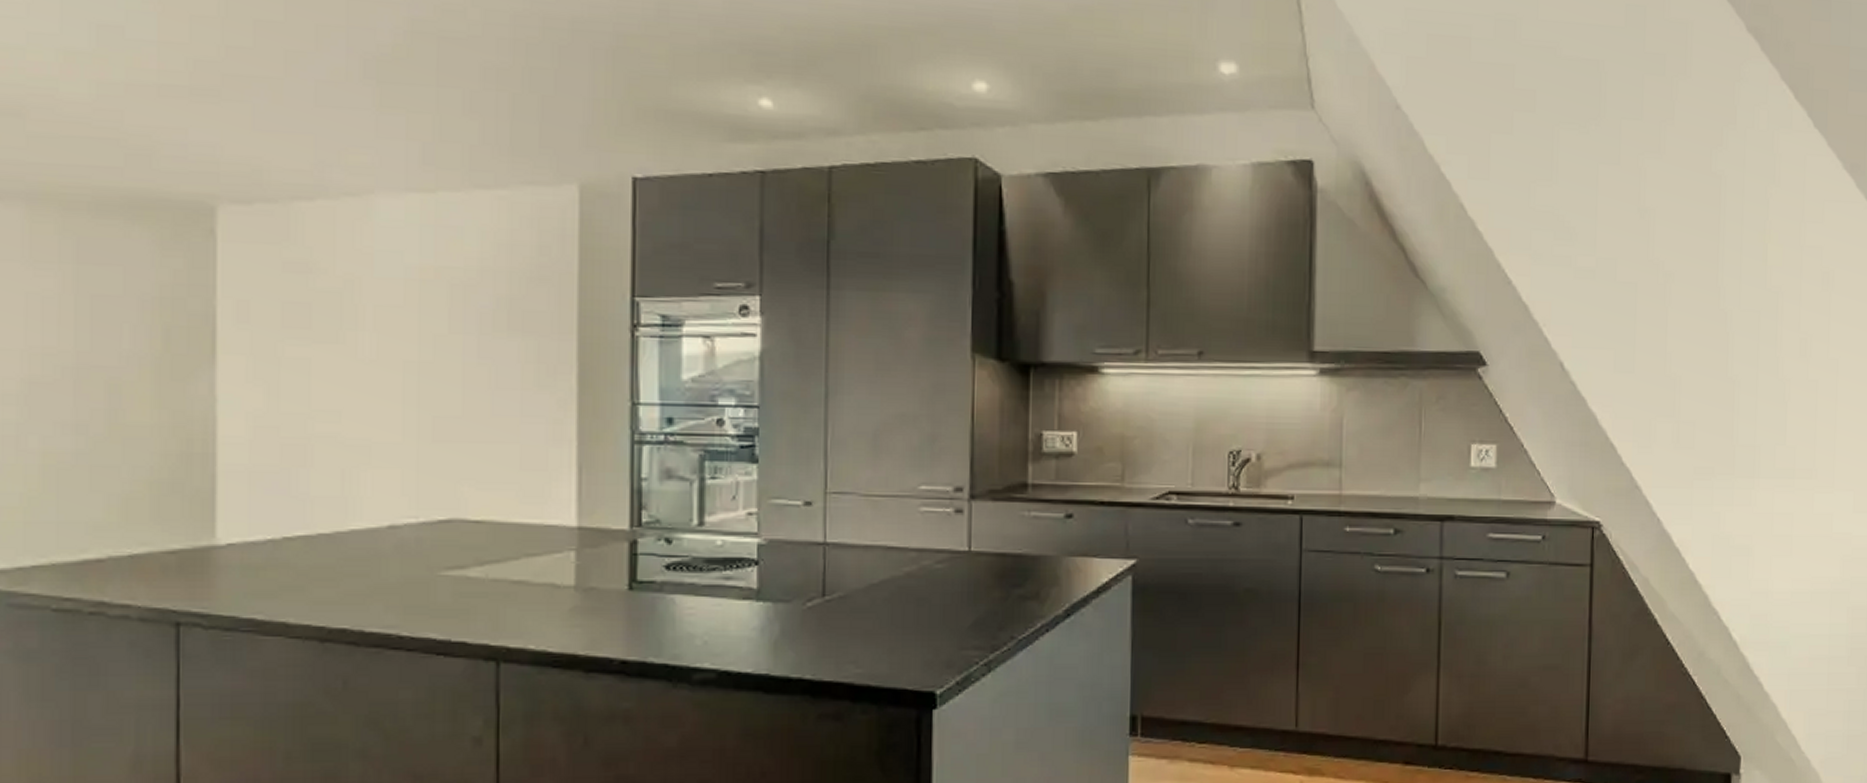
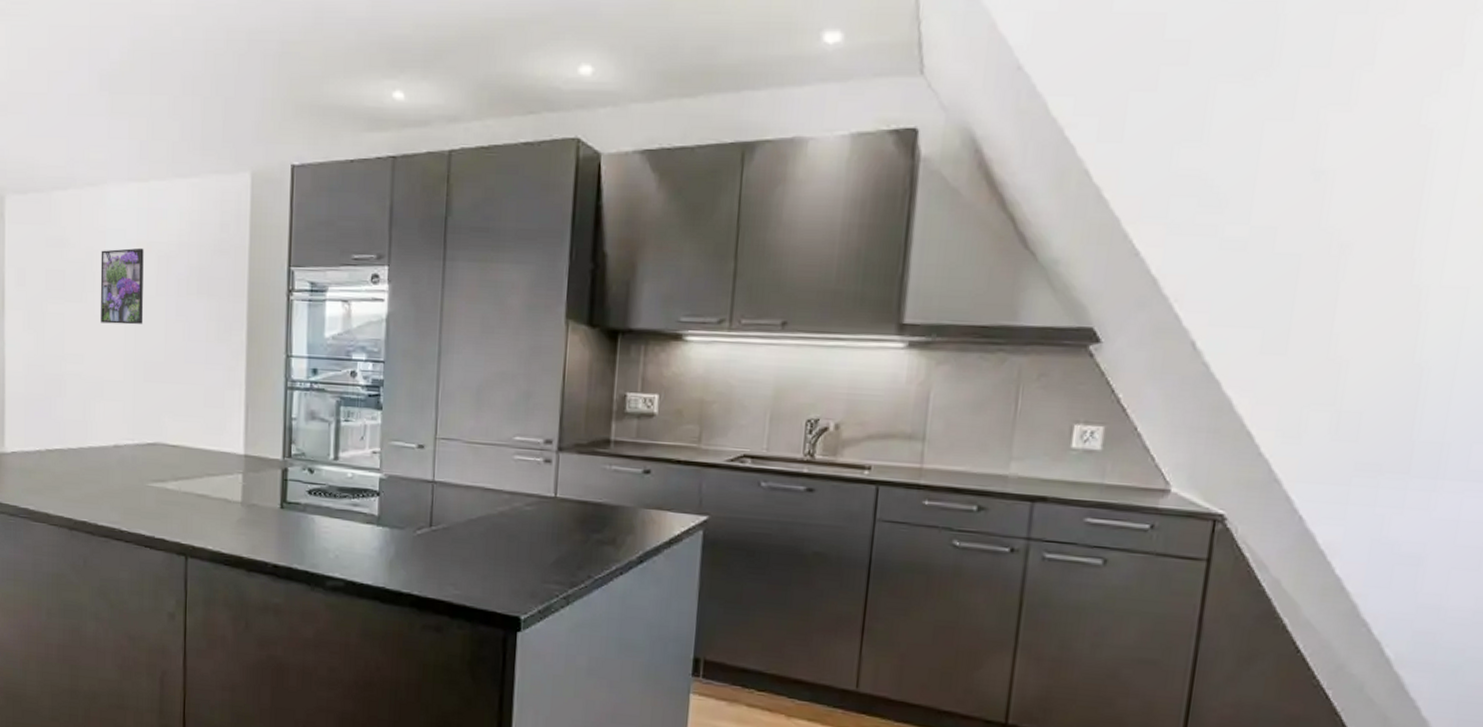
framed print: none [365,274,431,371] -> present [100,247,144,325]

